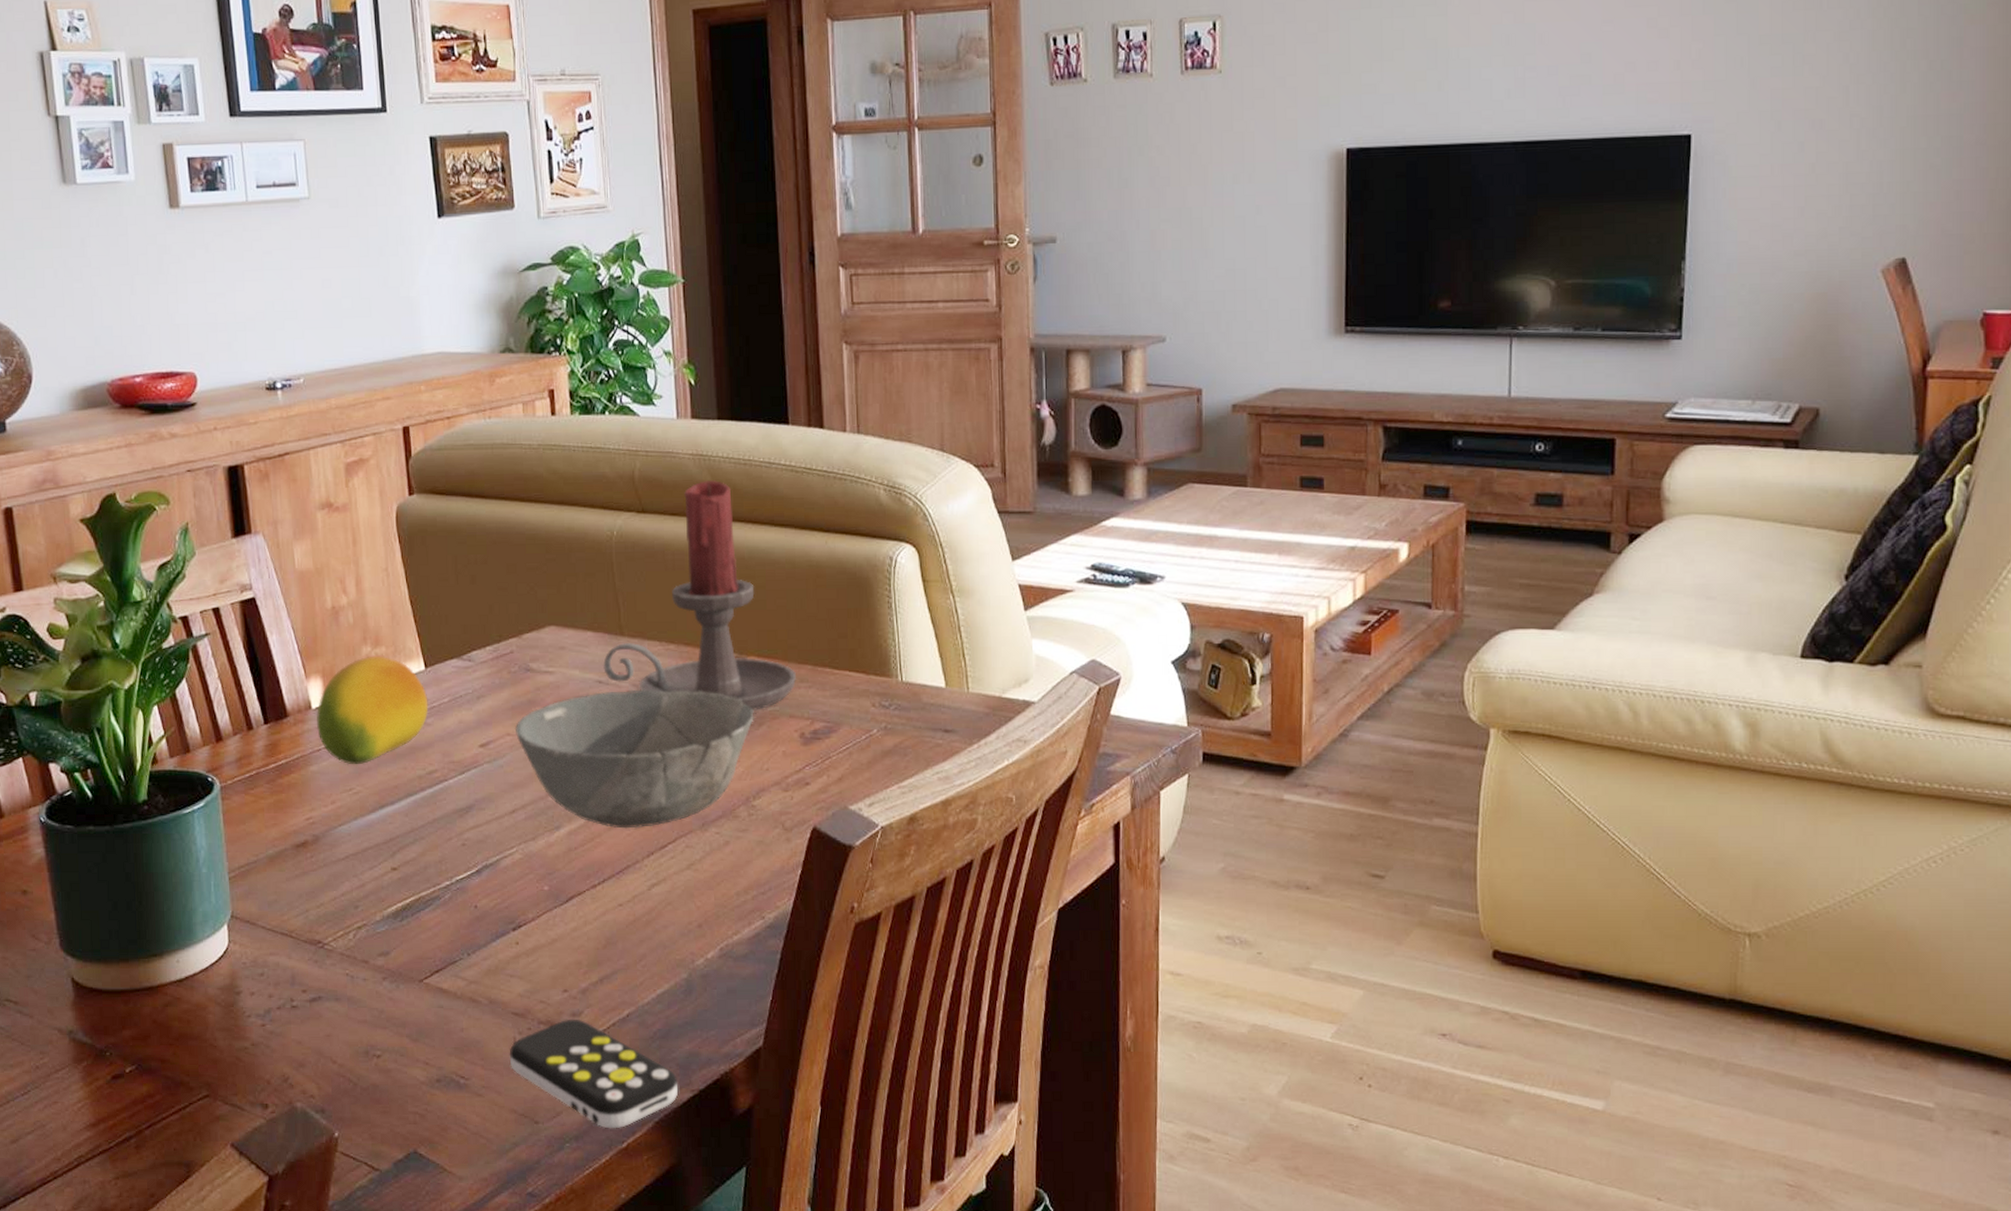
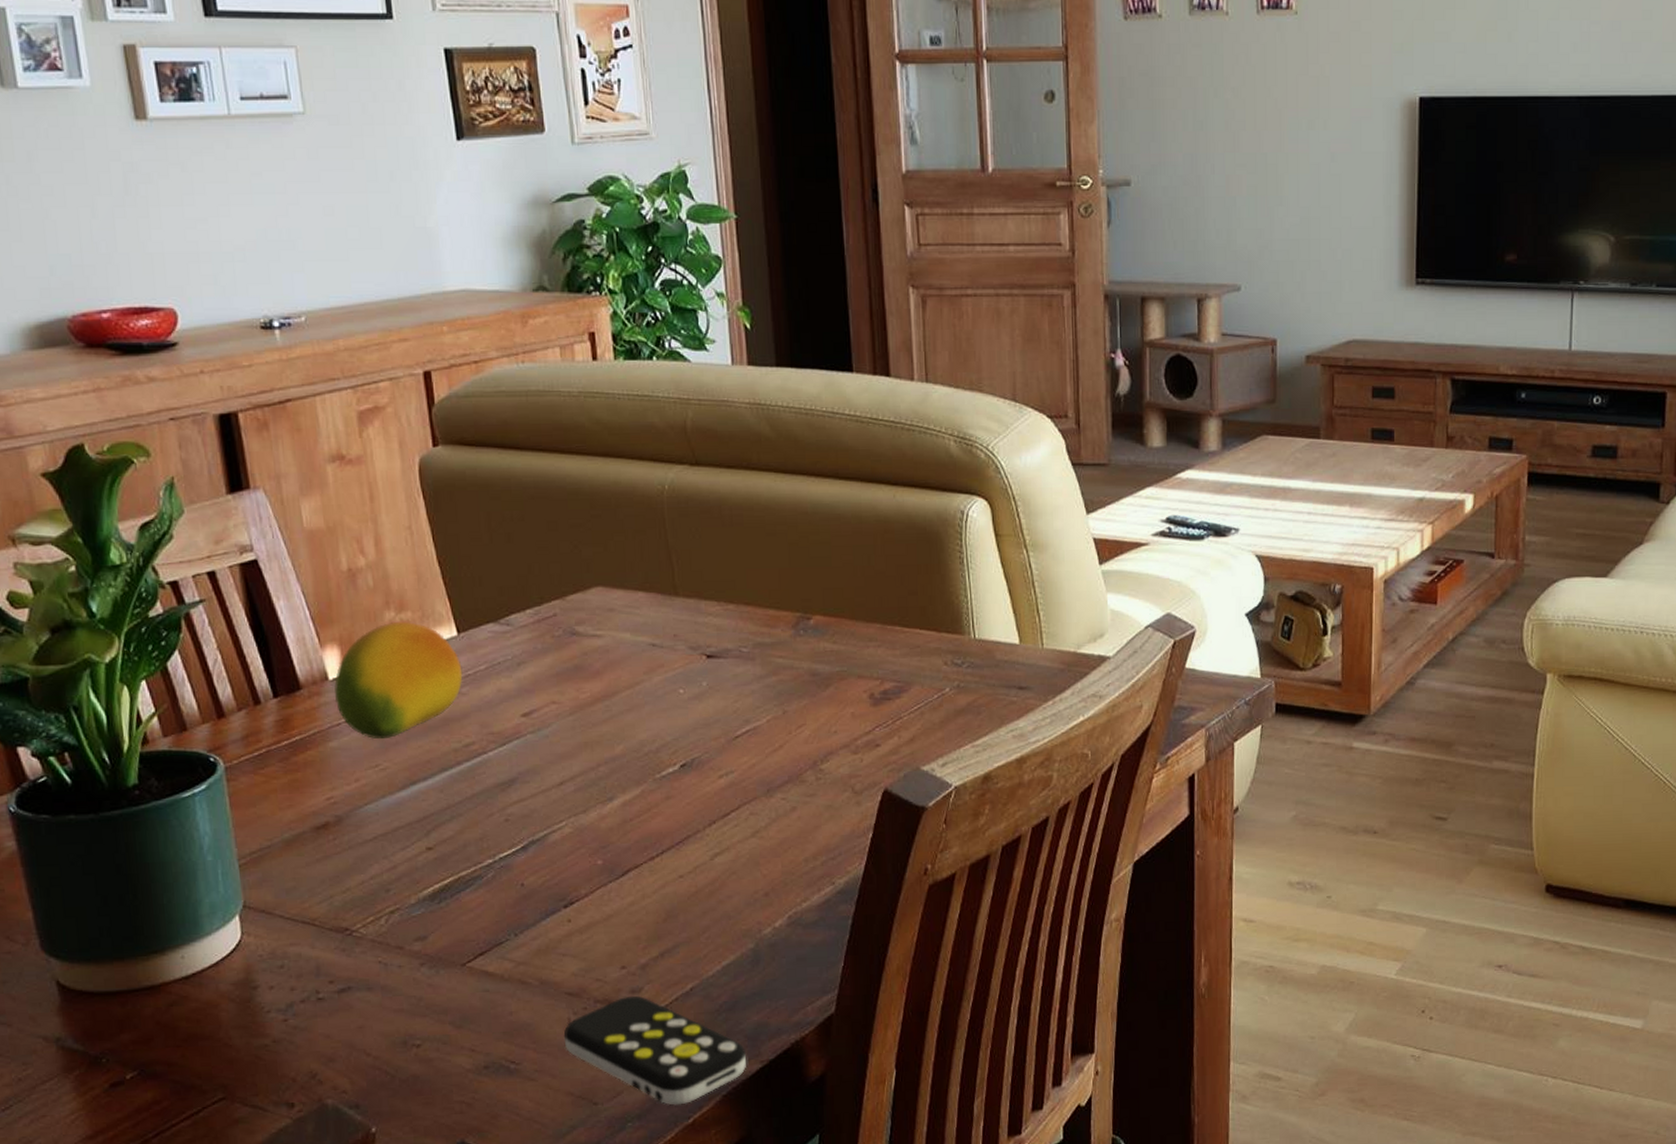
bowl: present [514,689,754,829] -> none [560,652,821,798]
candle holder: present [602,479,797,710] -> none [655,430,865,672]

